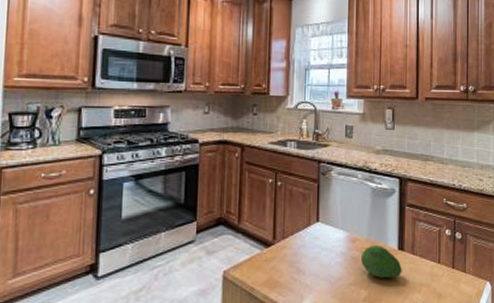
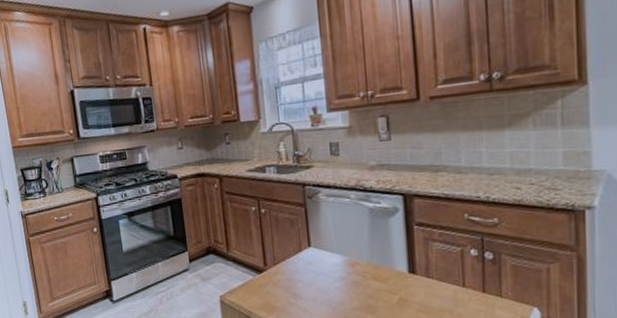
fruit: present [360,244,402,278] -> none [363,268,416,303]

